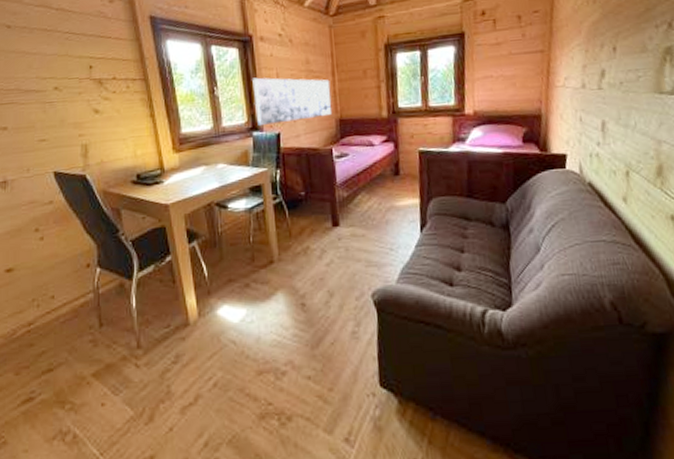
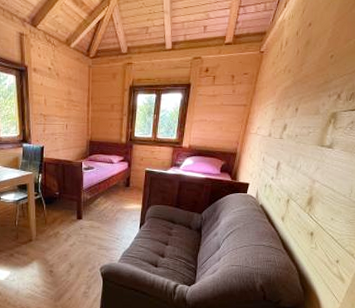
wall art: present [252,77,331,125] -> none [25,101,85,139]

